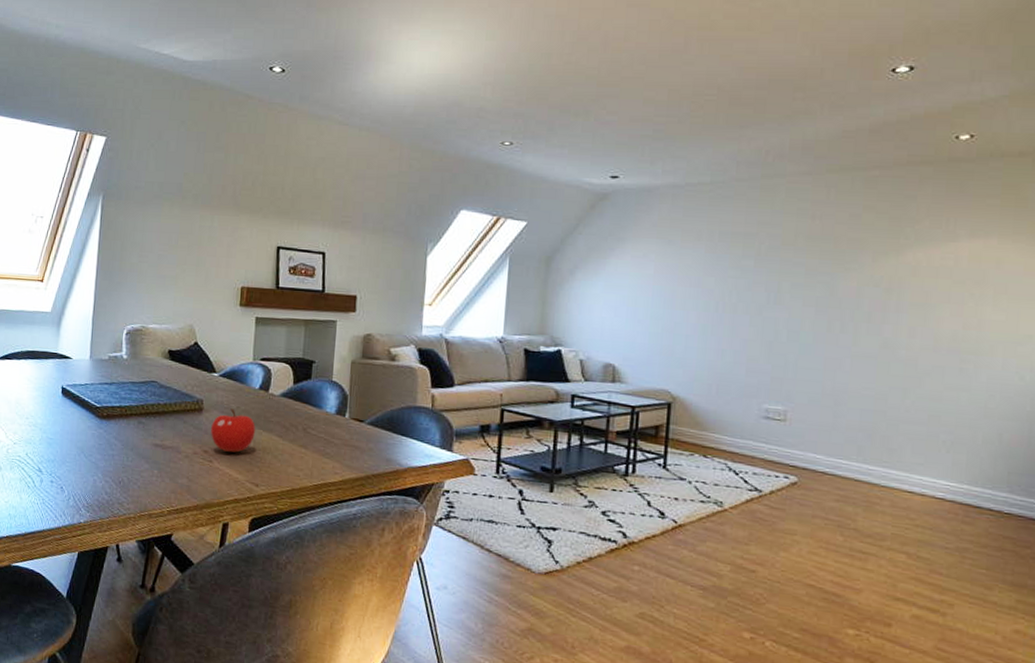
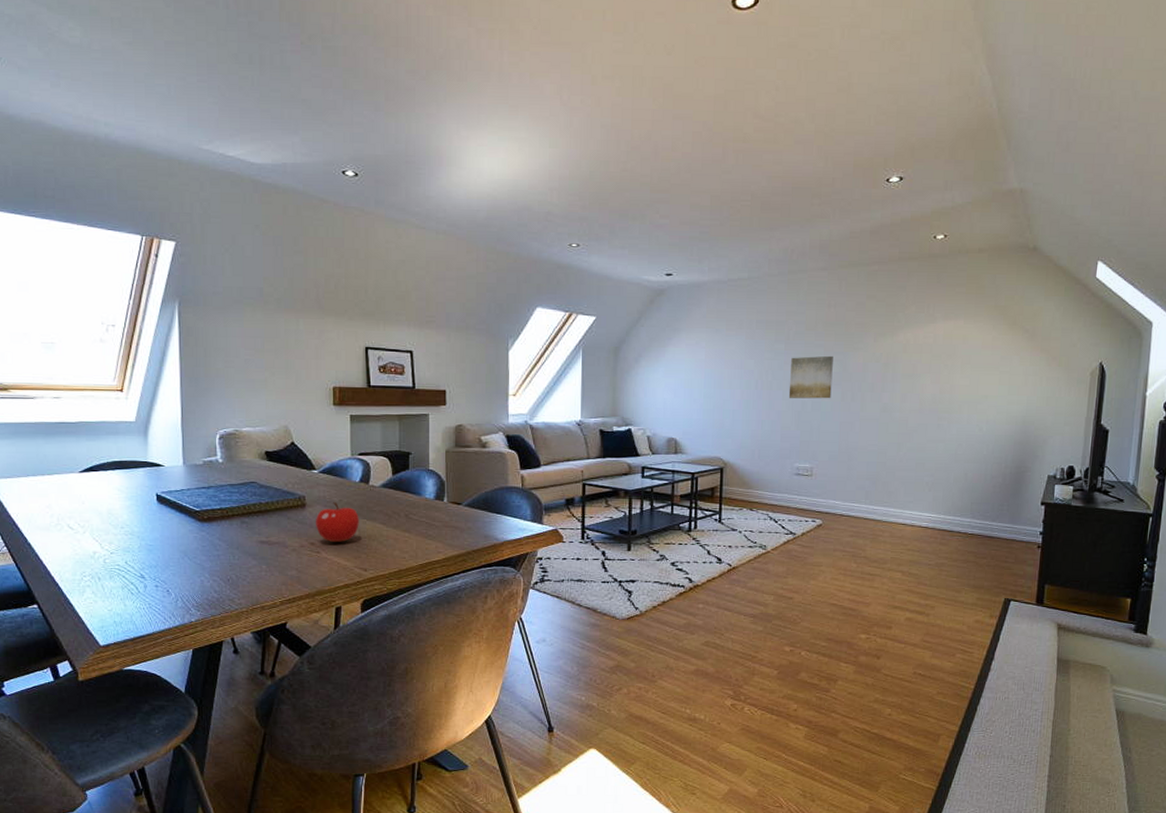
wall art: none [757,276,817,329] -> present [788,355,833,399]

